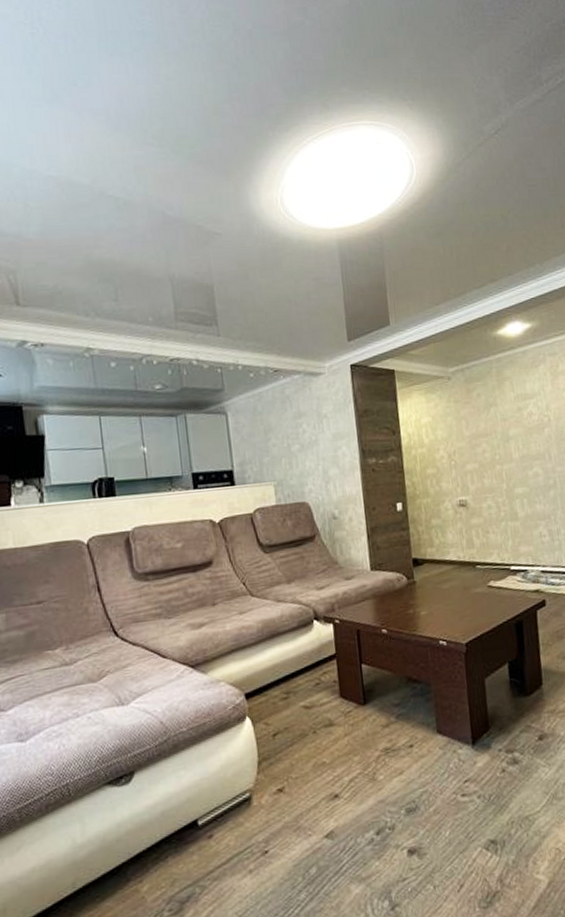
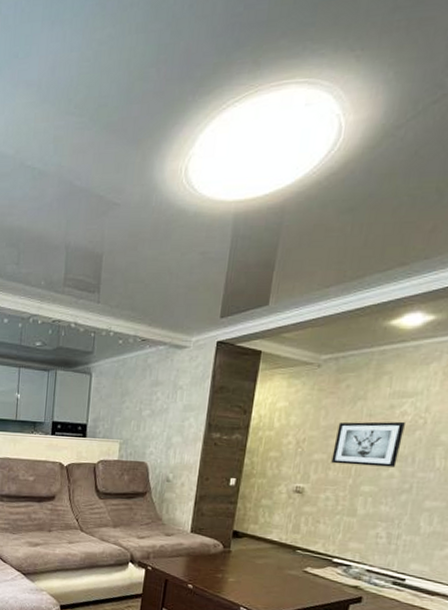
wall art: none [480,421,538,471] -> present [331,421,405,467]

